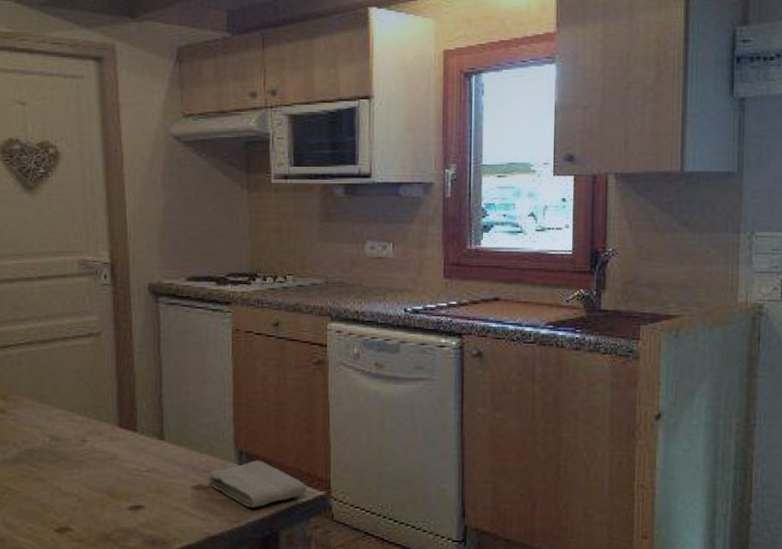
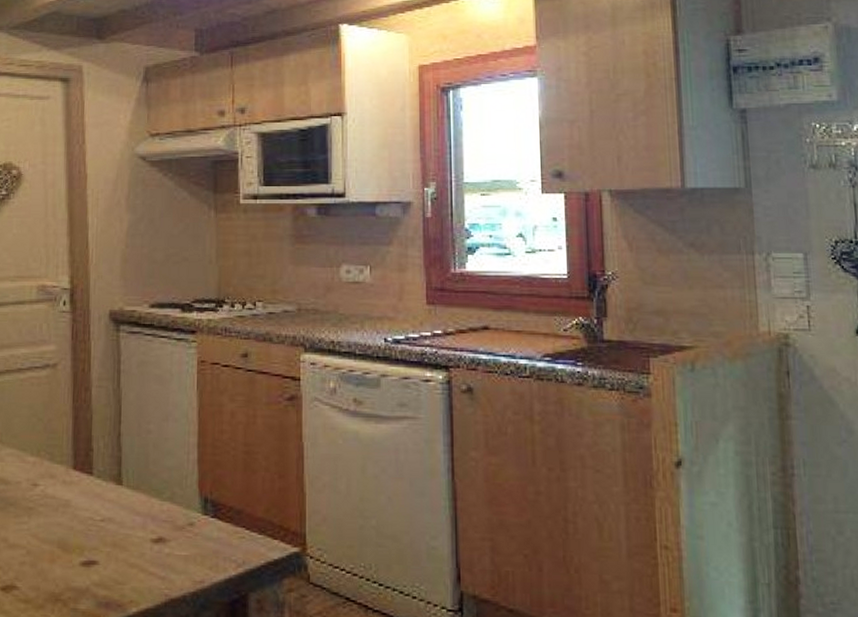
washcloth: present [208,460,308,508] -> none [169,509,280,566]

